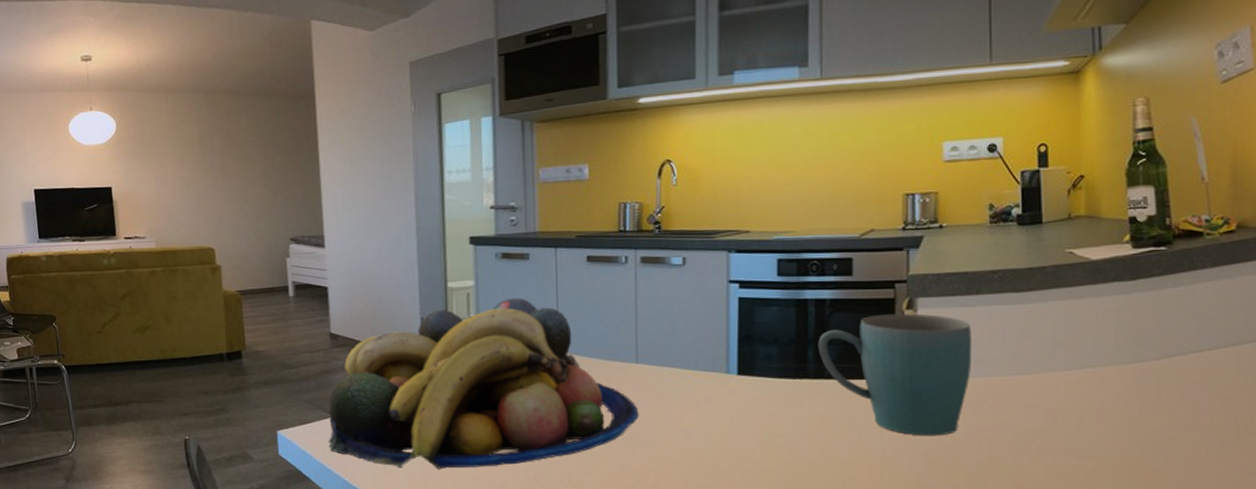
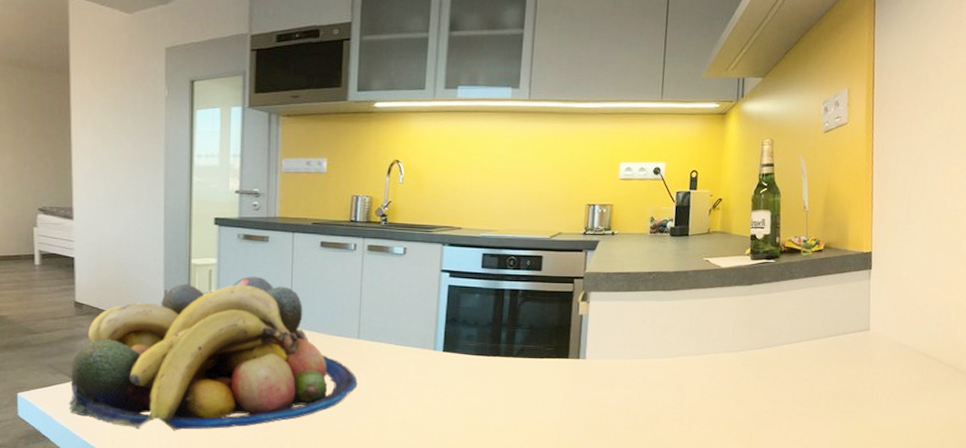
mug: present [818,313,973,436] -> none [510,304,629,406]

